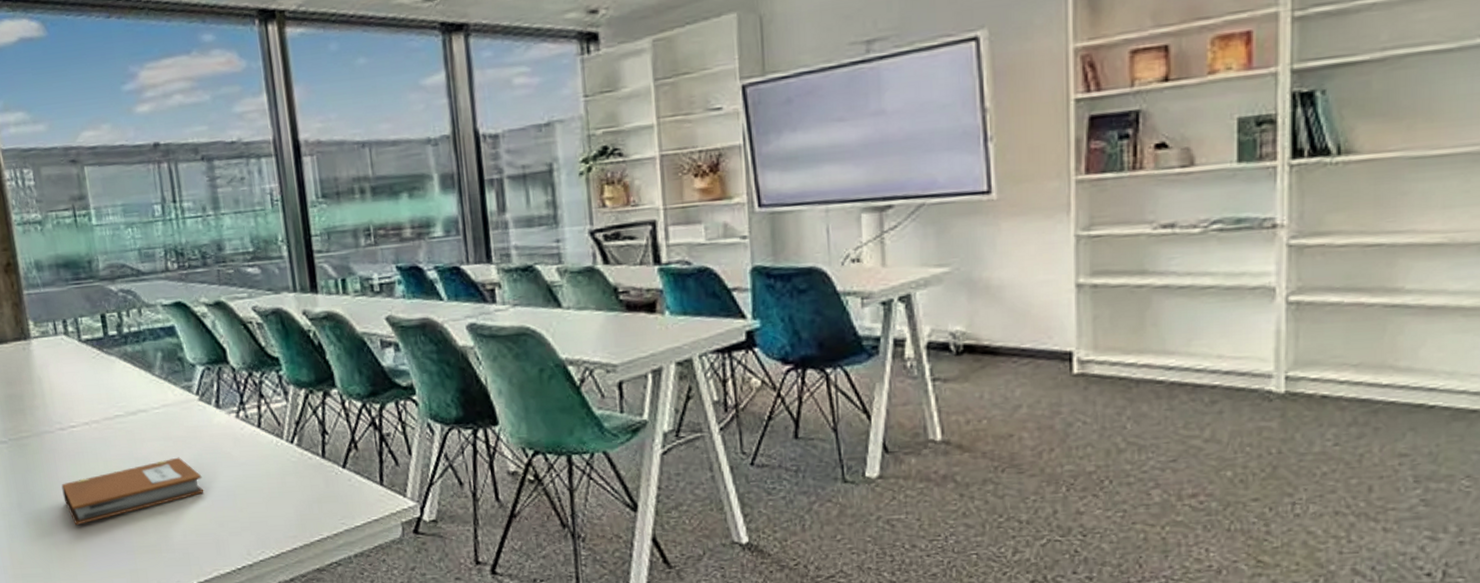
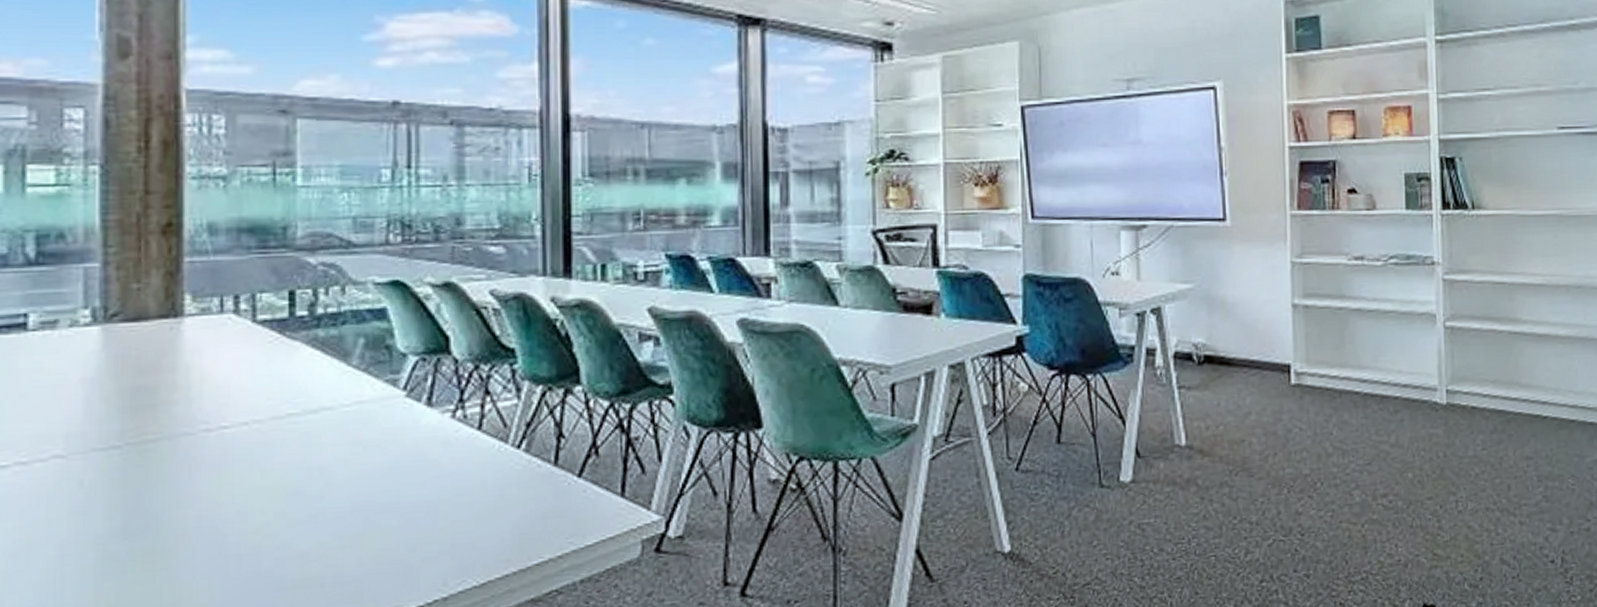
notebook: present [61,457,204,525] -> none [193,465,396,554]

